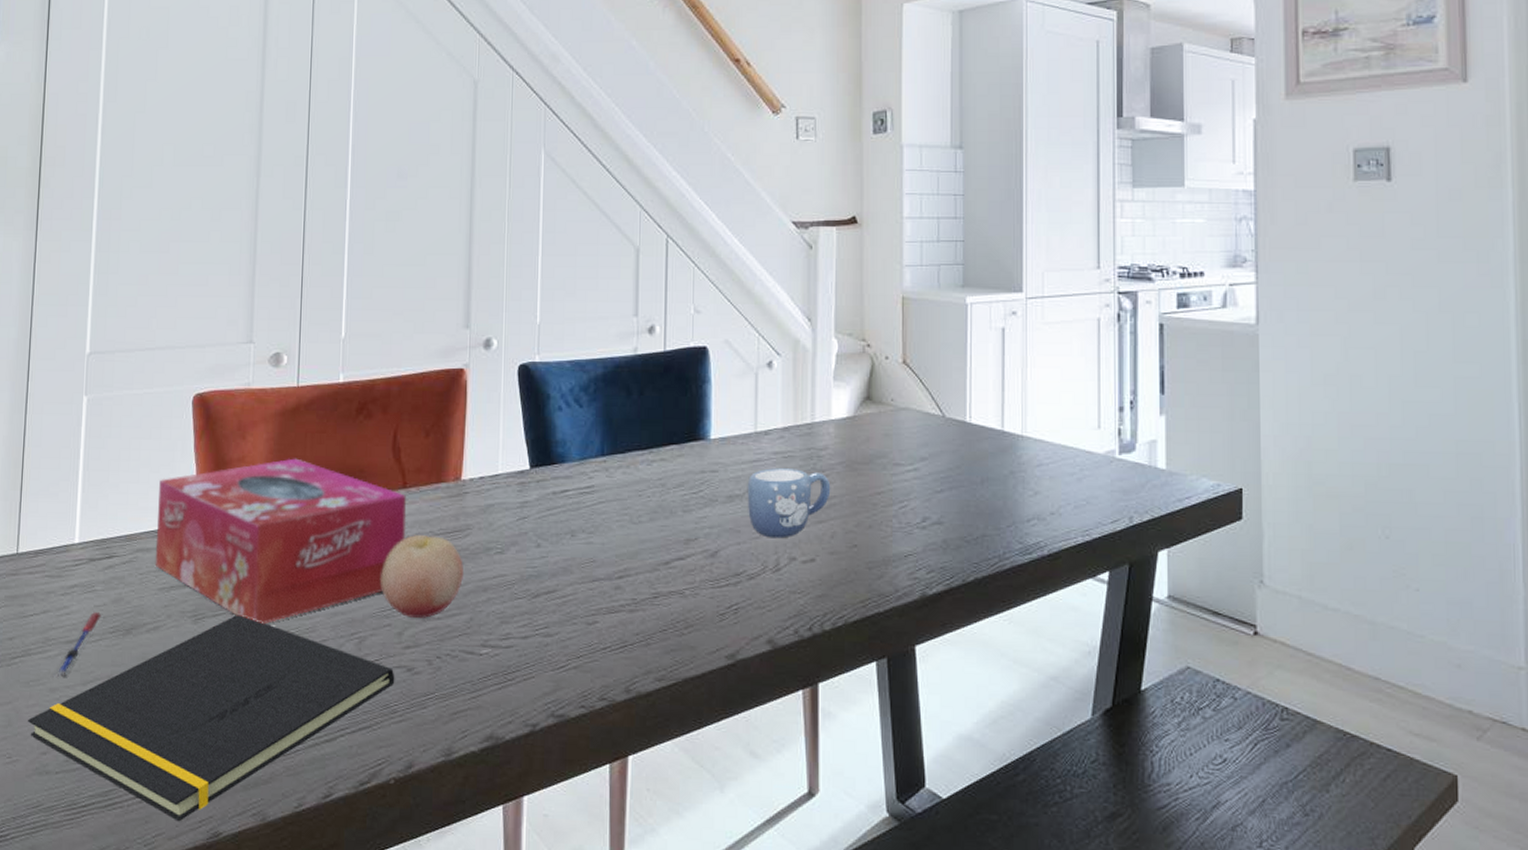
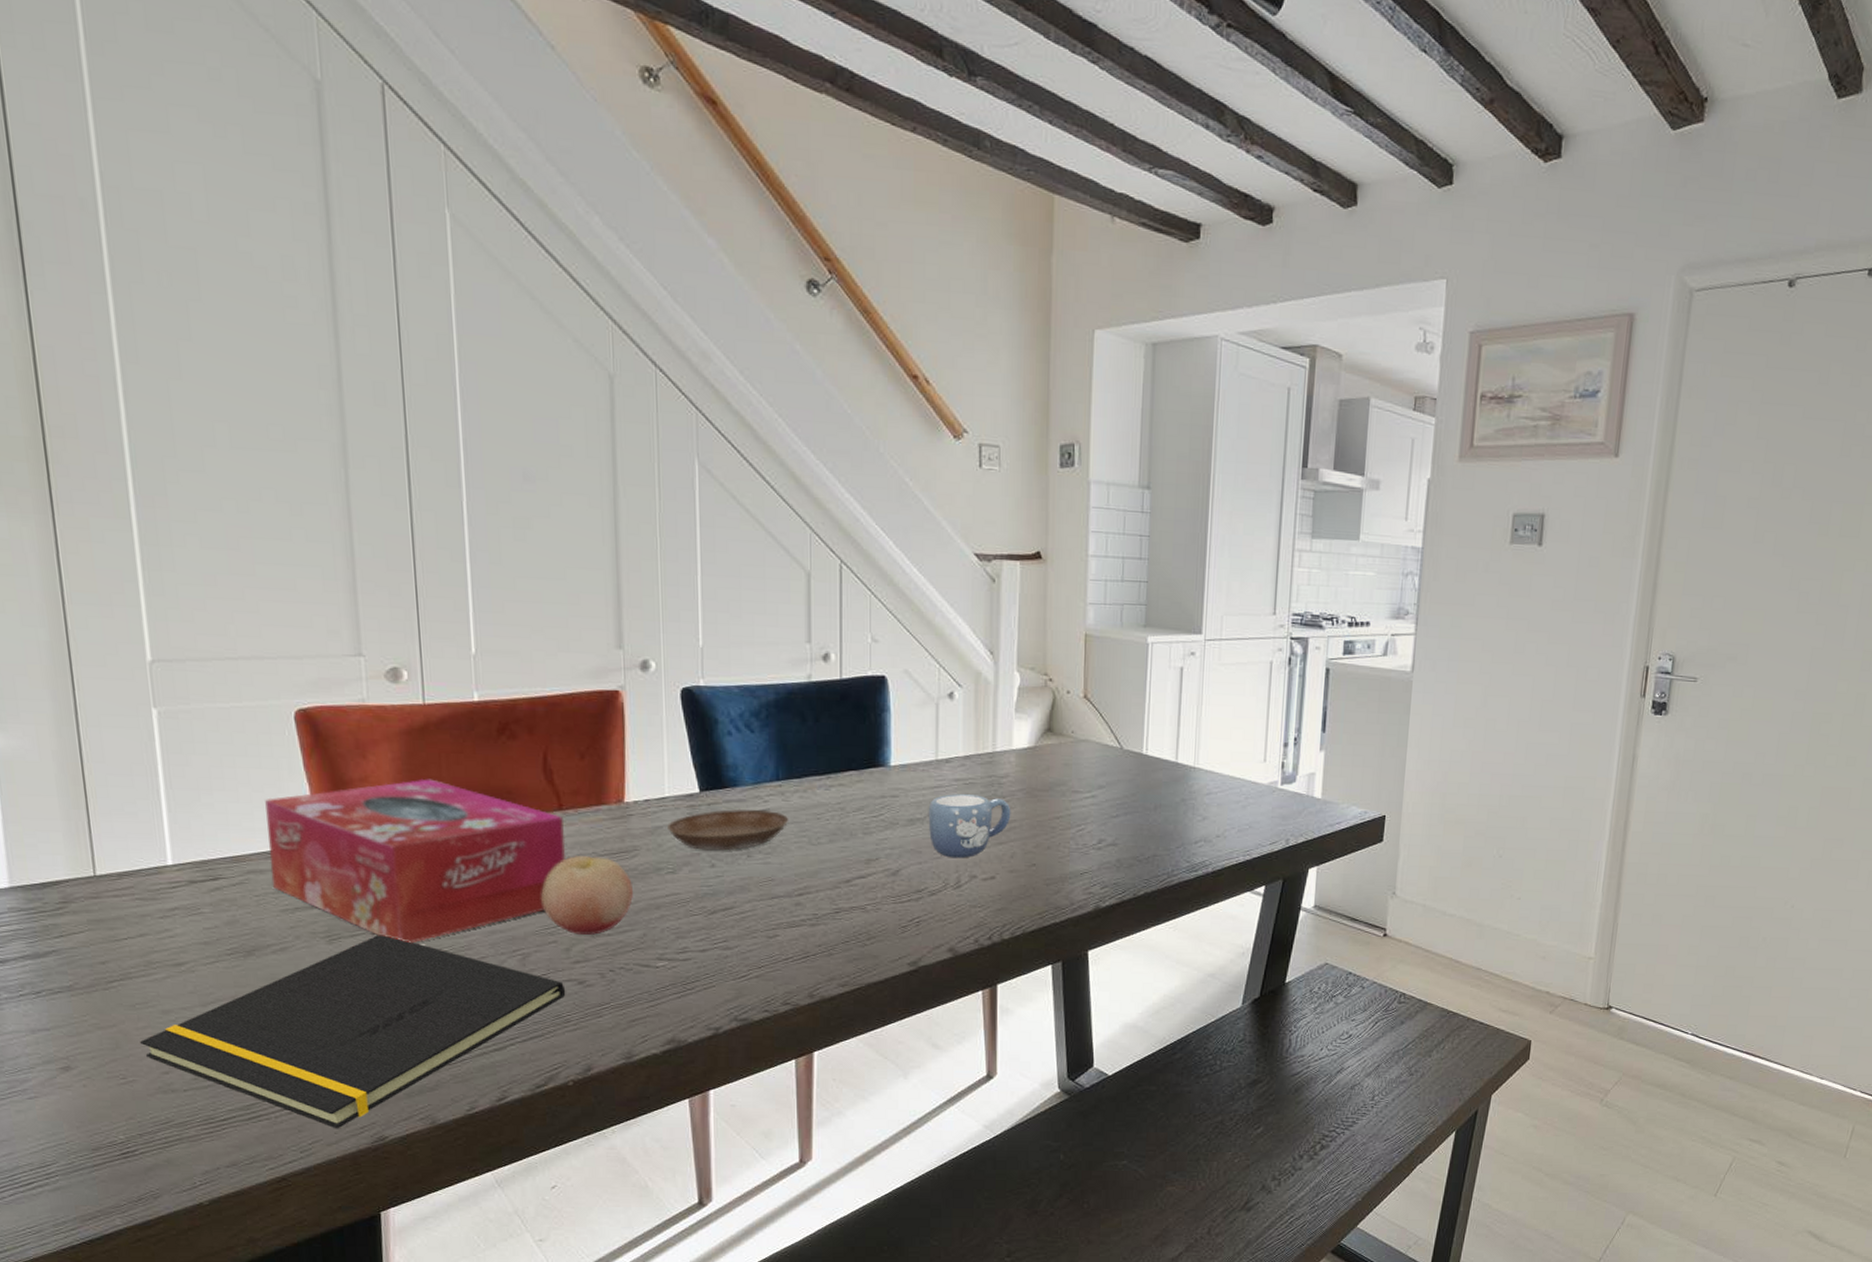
pen: present [53,612,102,678] -> none [163,935,215,1000]
saucer: none [499,485,612,530] -> present [667,808,789,851]

